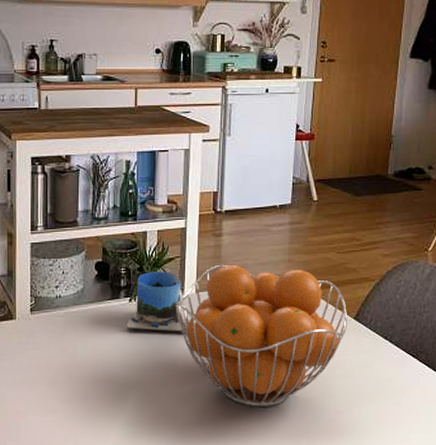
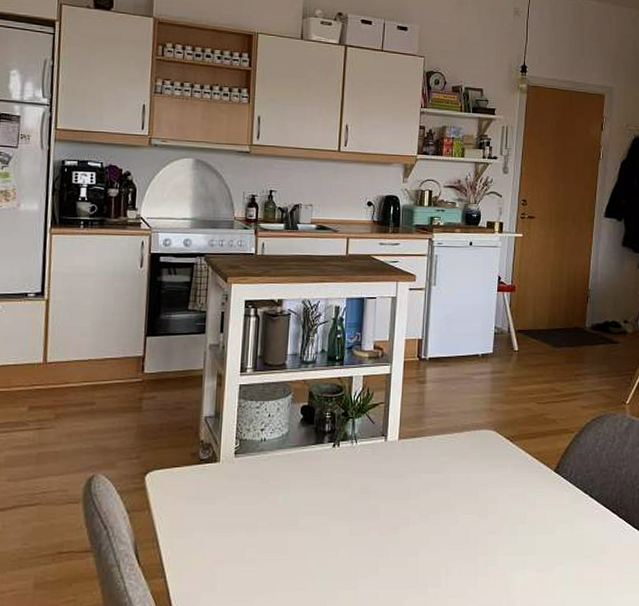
mug: present [126,270,188,332] -> none [328,416,390,480]
fruit basket: present [175,264,348,408] -> none [378,411,548,563]

